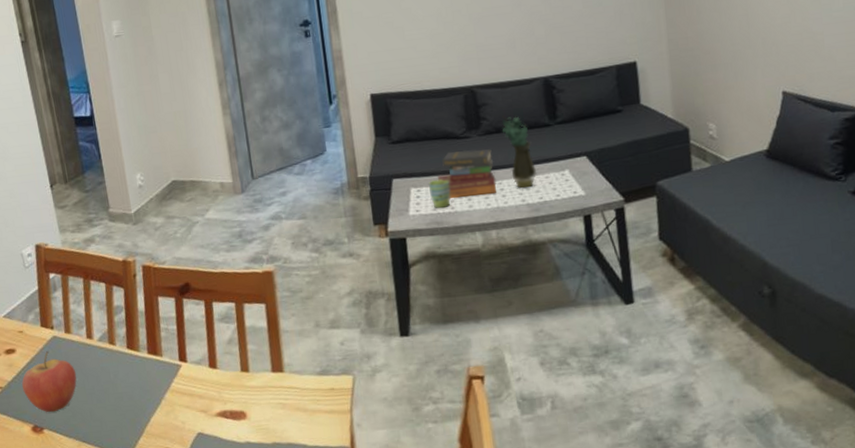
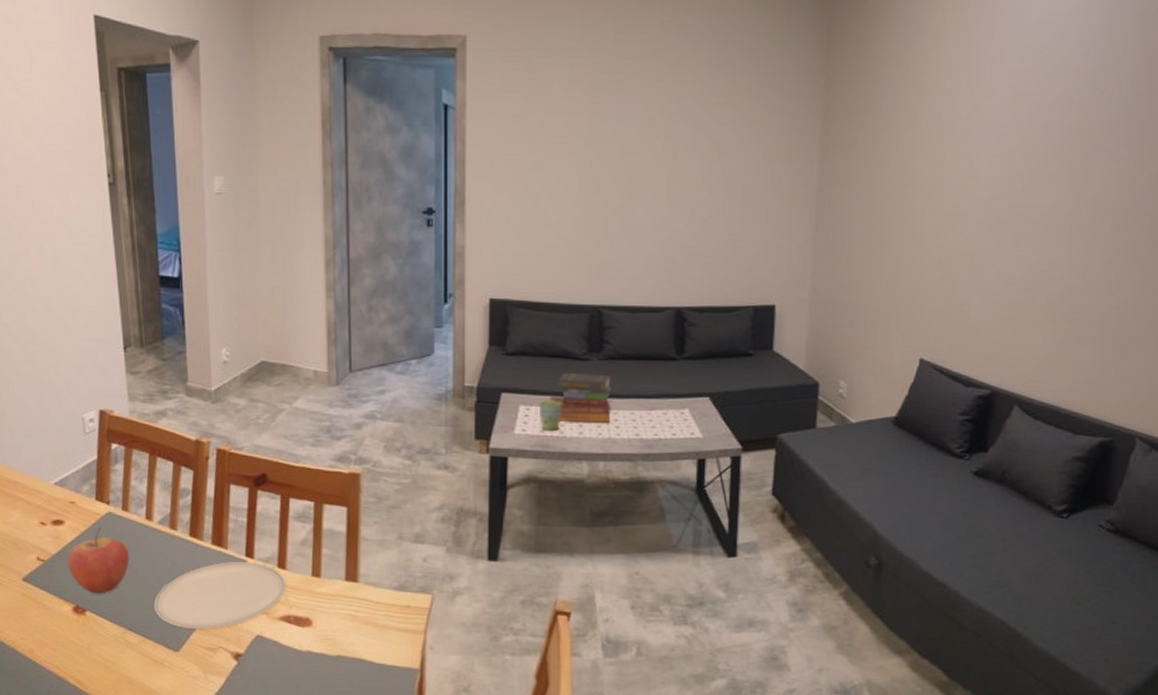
plate: none [102,365,219,435] -> present [153,561,286,630]
vase: present [502,115,538,188] -> none [626,341,656,421]

